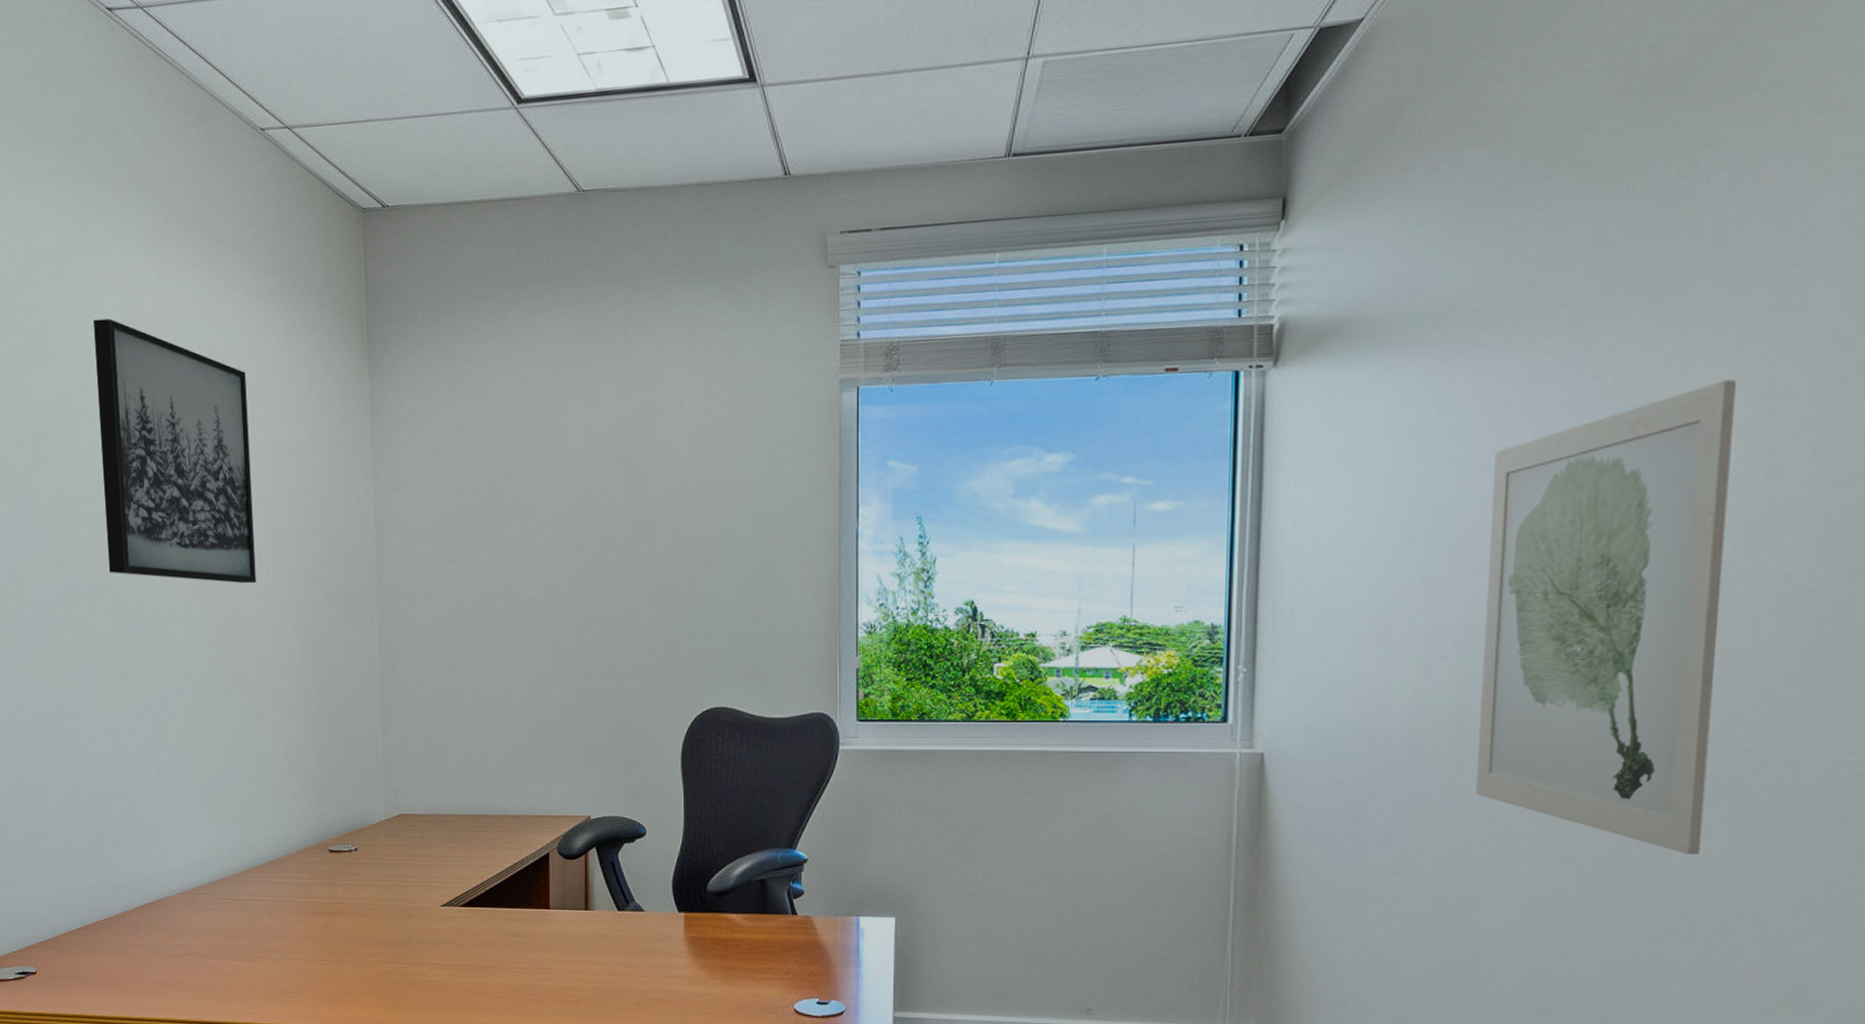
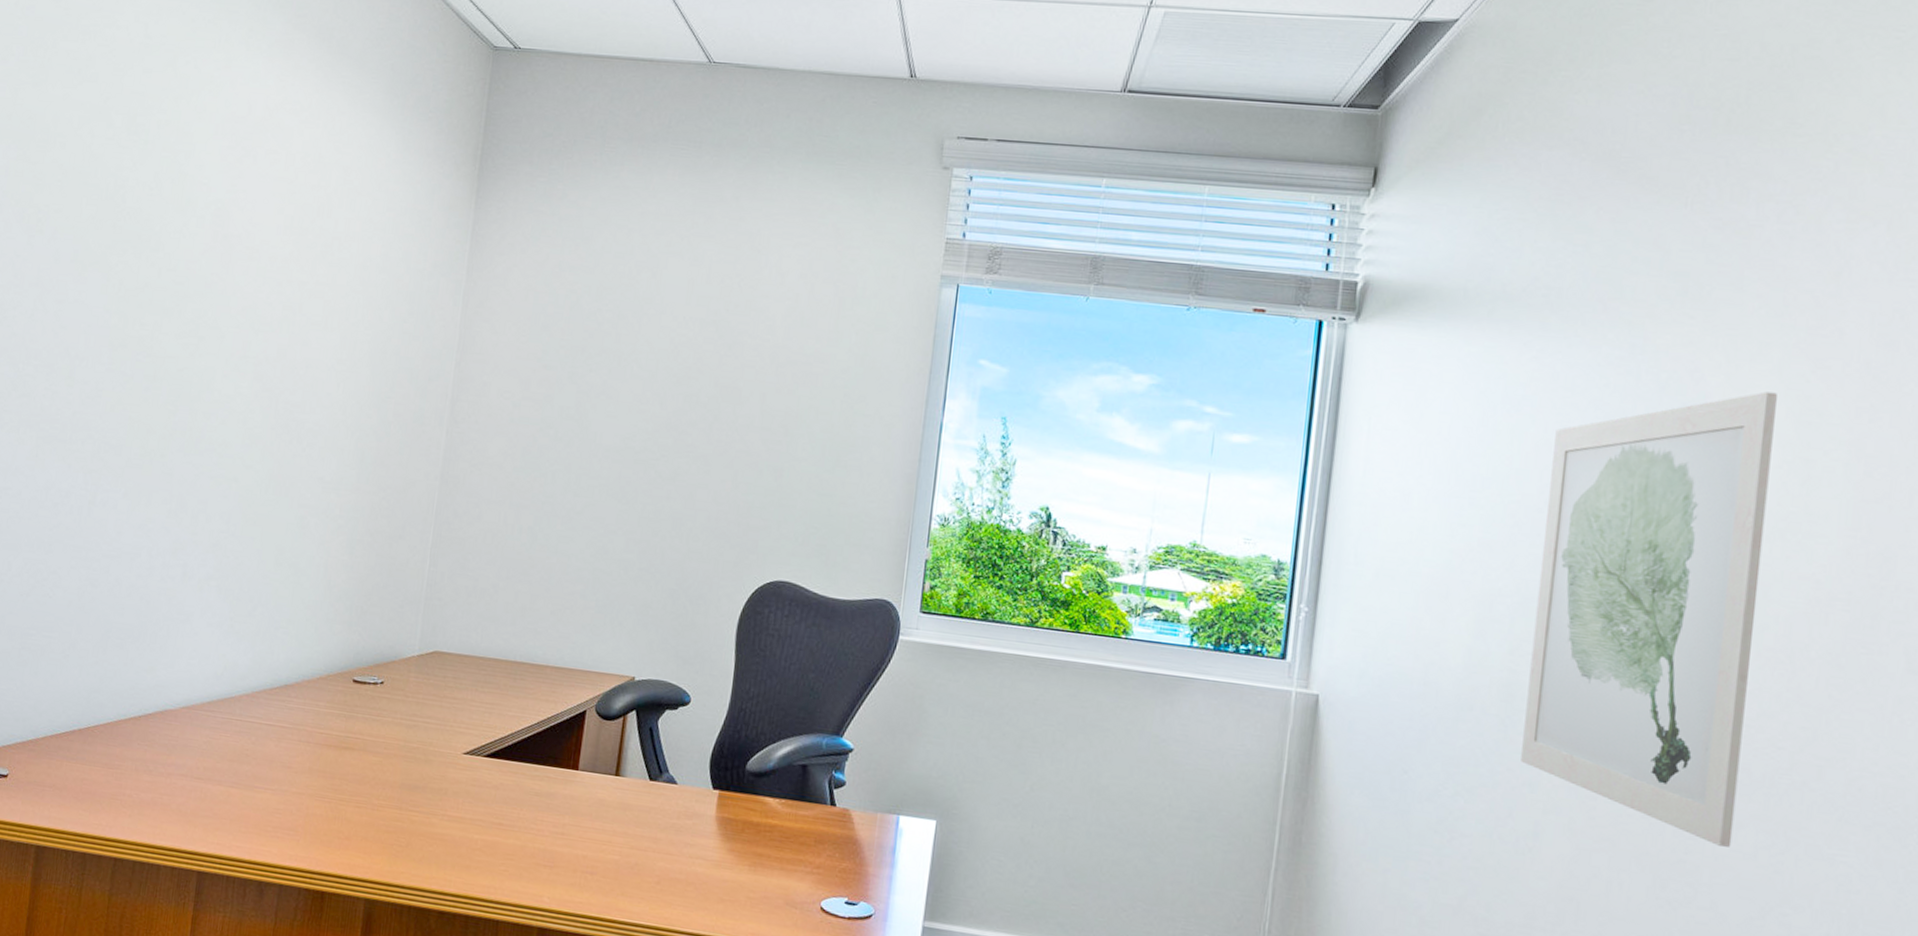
wall art: present [92,318,256,584] -> none [170,112,350,395]

